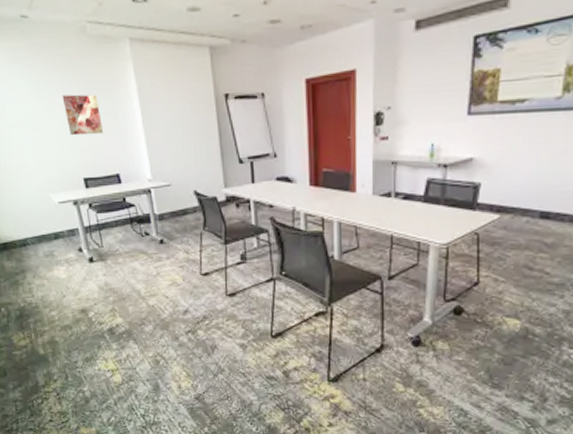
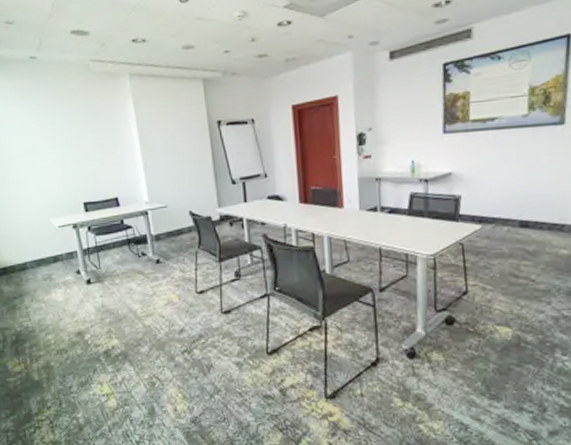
wall art: present [62,94,104,136] -> none [65,125,104,163]

